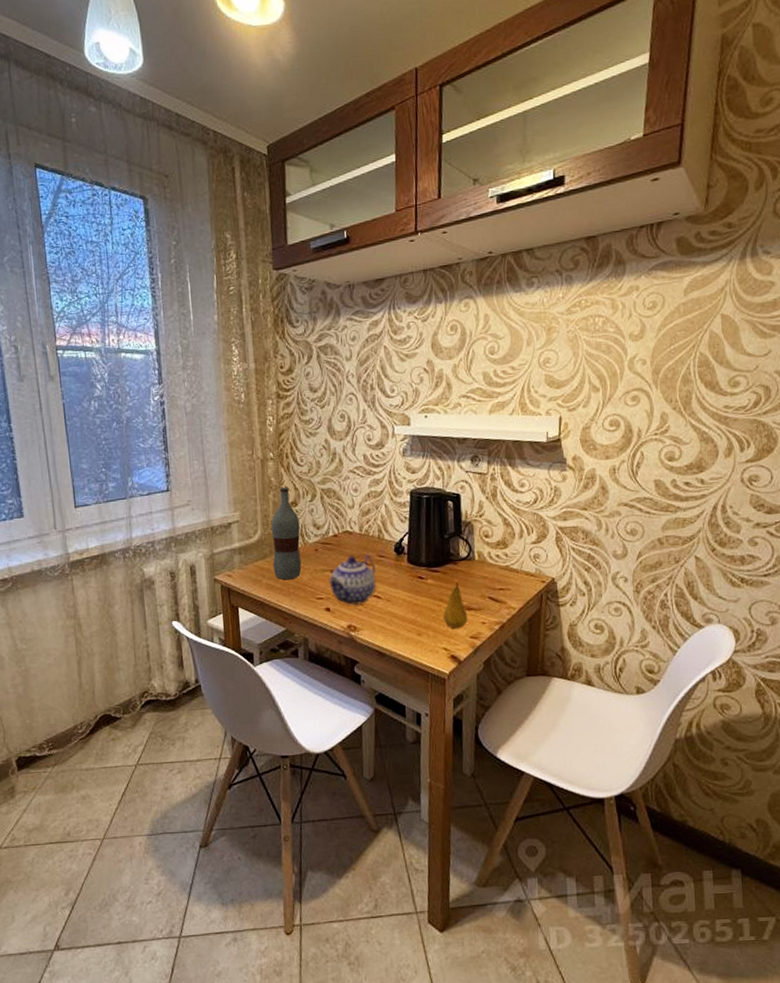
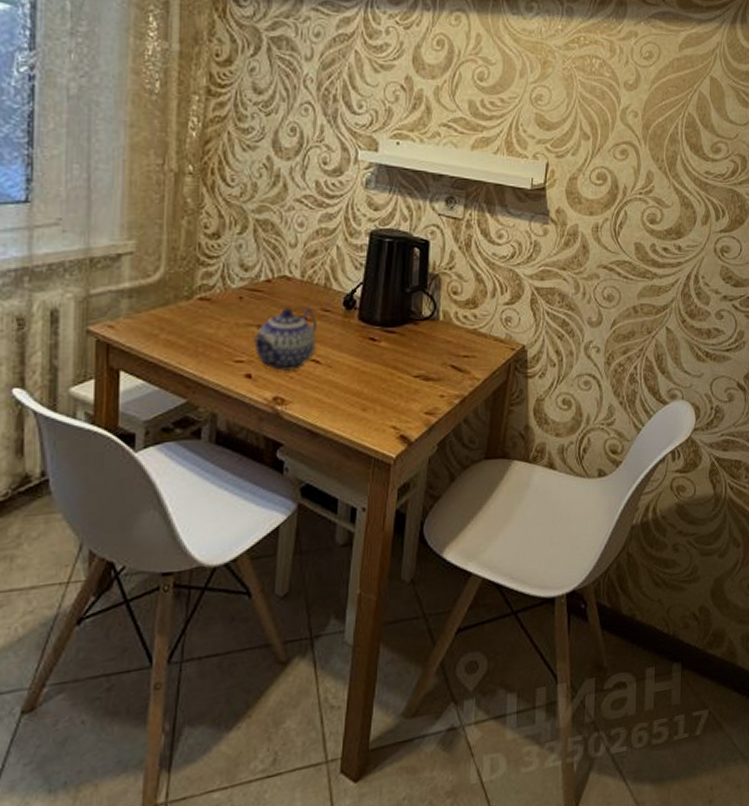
bottle: present [271,487,302,580] -> none [177,212,221,336]
fruit: present [443,581,468,630] -> none [396,345,425,404]

